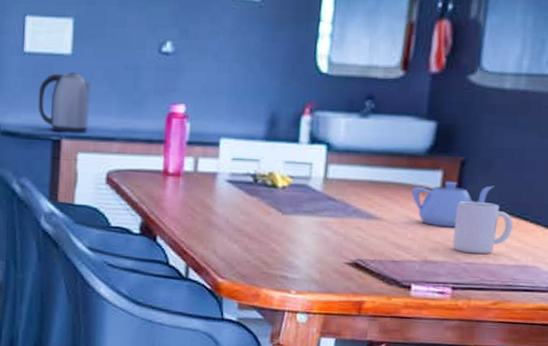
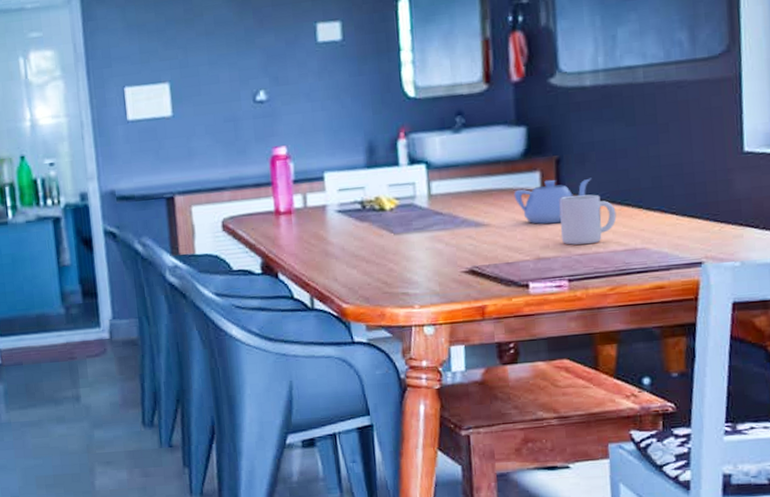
kettle: present [38,72,92,134] -> none [146,132,198,190]

